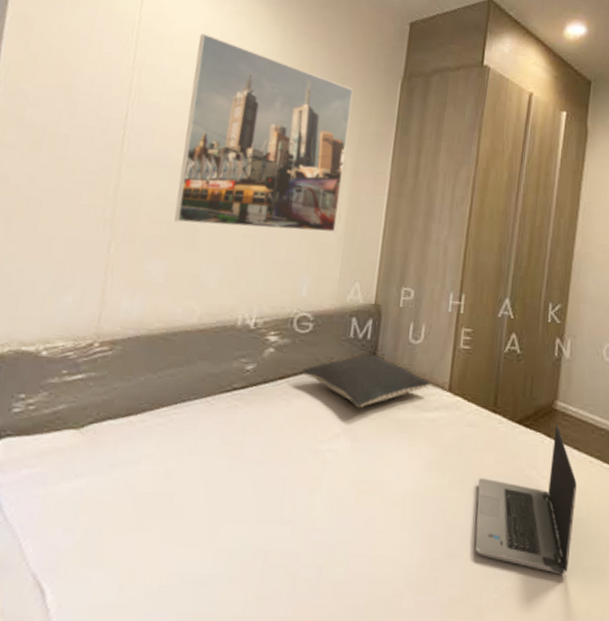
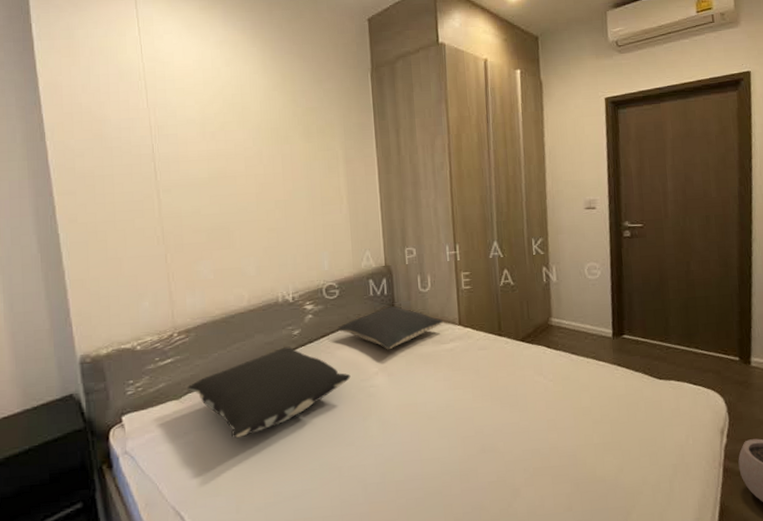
pillow: none [94,383,306,492] -> present [187,346,351,438]
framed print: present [174,34,353,233] -> none [194,67,341,229]
laptop computer: present [474,424,577,575] -> none [497,336,582,453]

